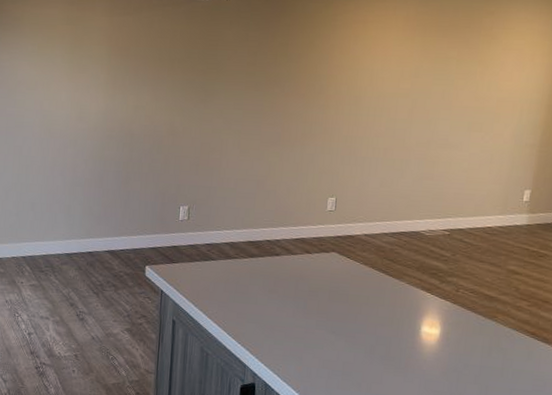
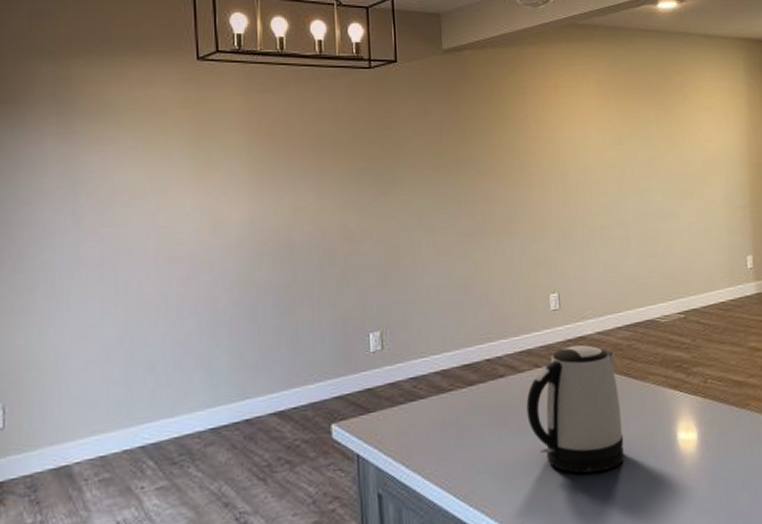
kettle: none [293,241,378,342] -> present [526,345,624,474]

